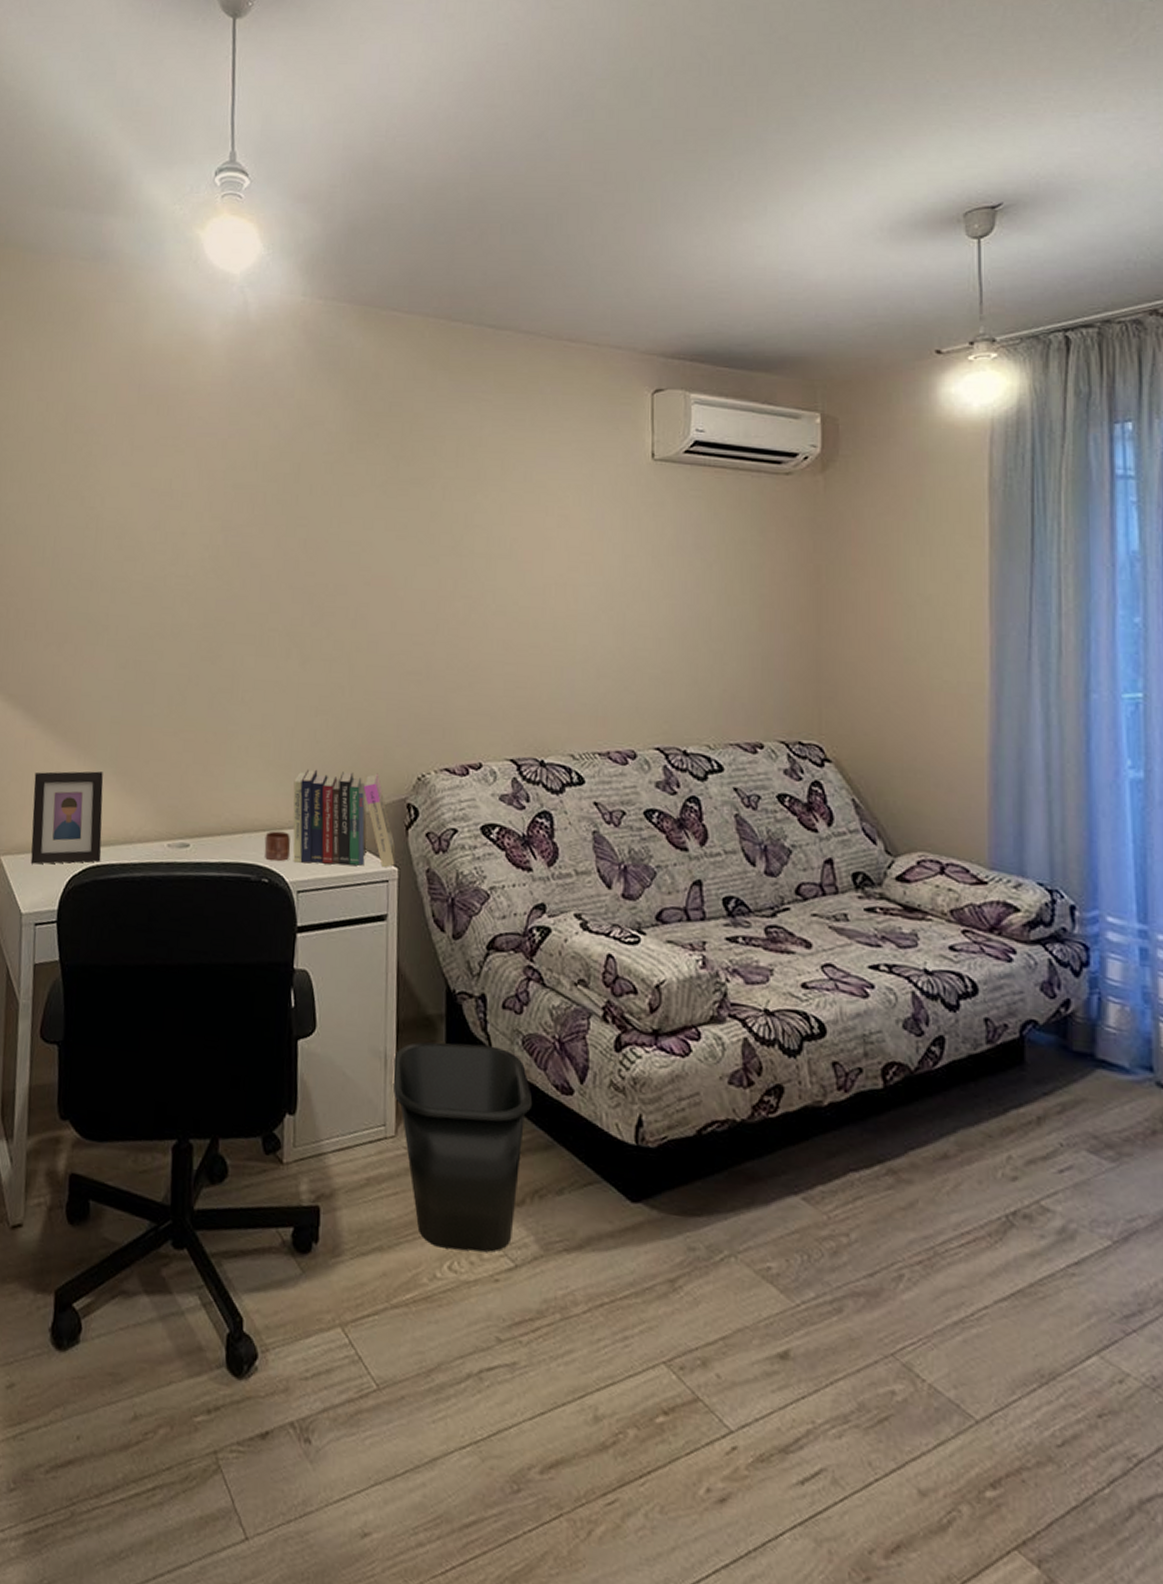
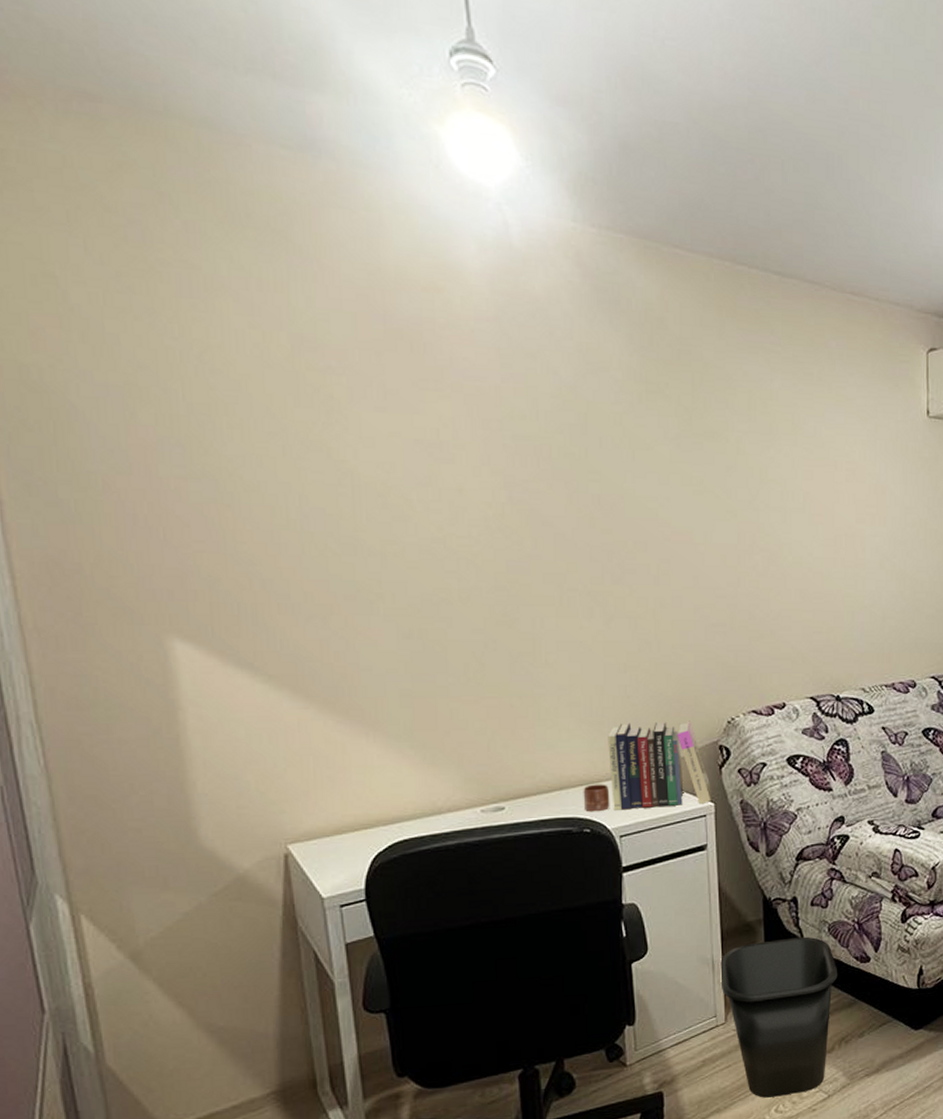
picture frame: present [30,771,103,865] -> none [315,747,408,848]

